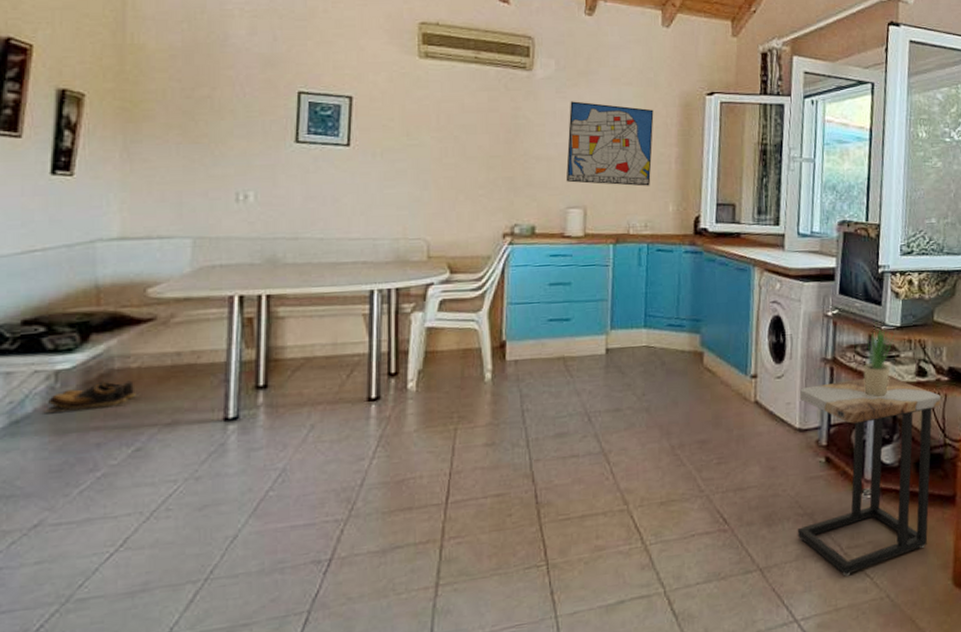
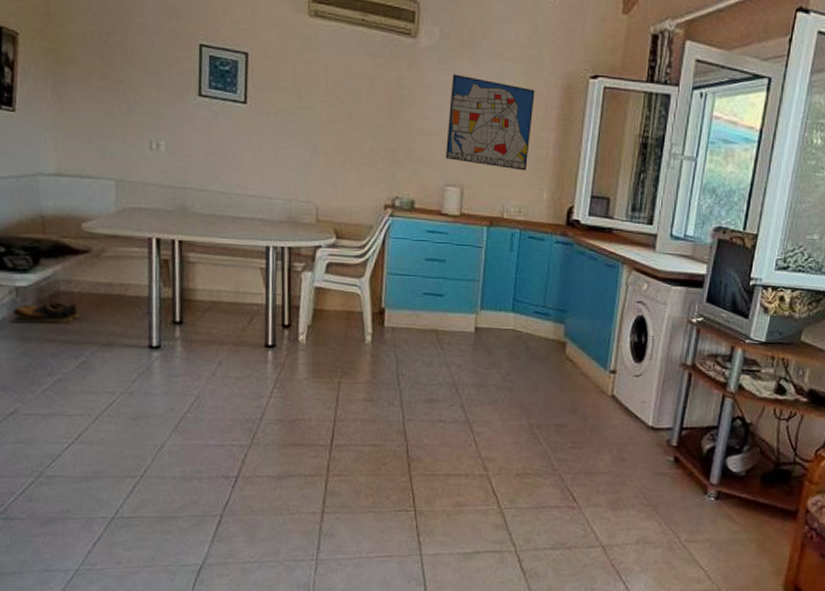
side table: present [797,376,941,576] -> none [640,388,797,566]
potted plant: present [863,321,895,398] -> none [720,333,758,409]

